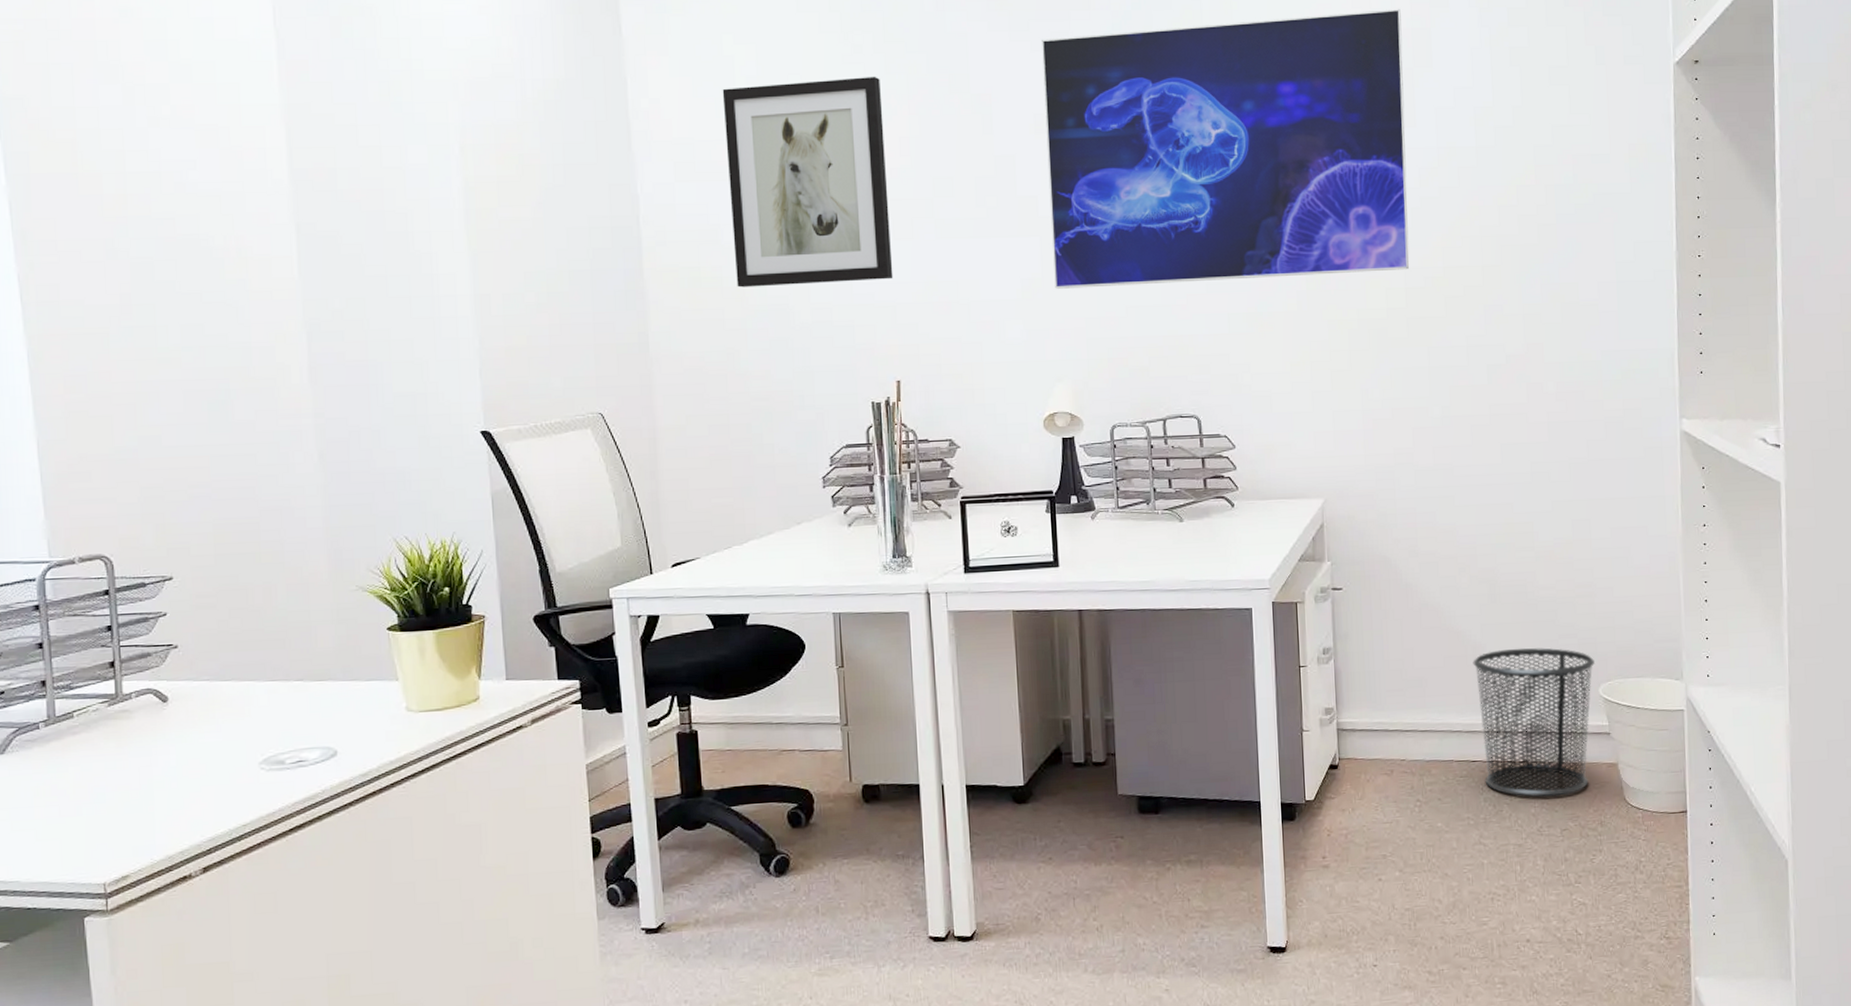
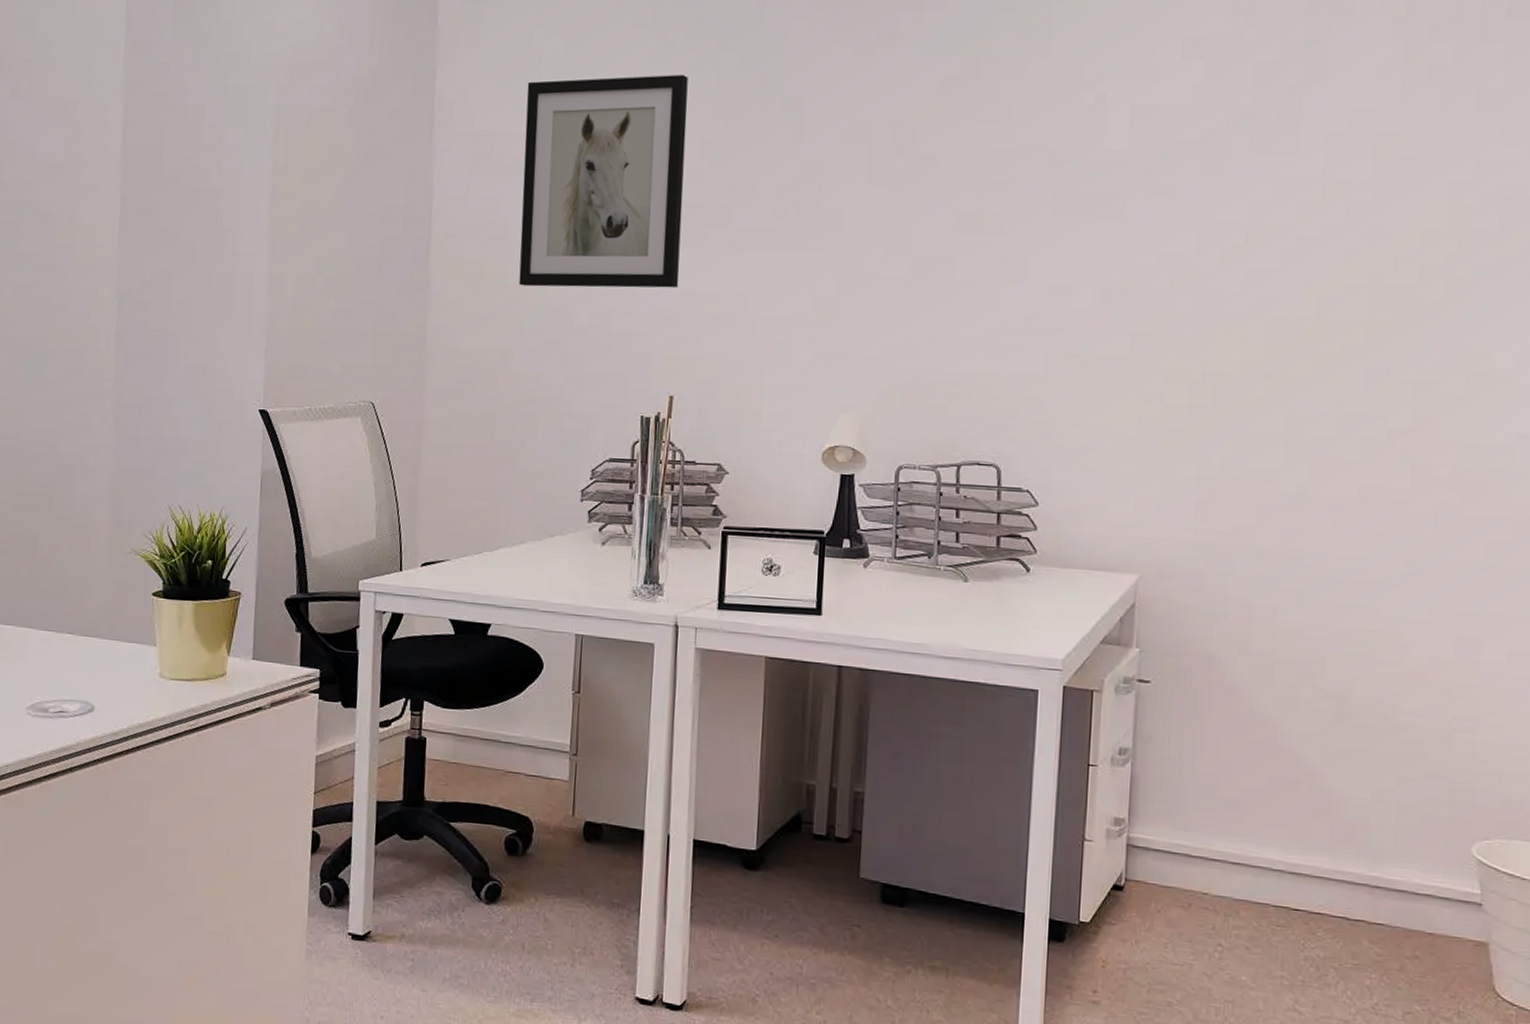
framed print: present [1042,8,1409,289] -> none [851,16,1293,319]
waste bin: present [1473,648,1594,797] -> none [1307,781,1469,970]

